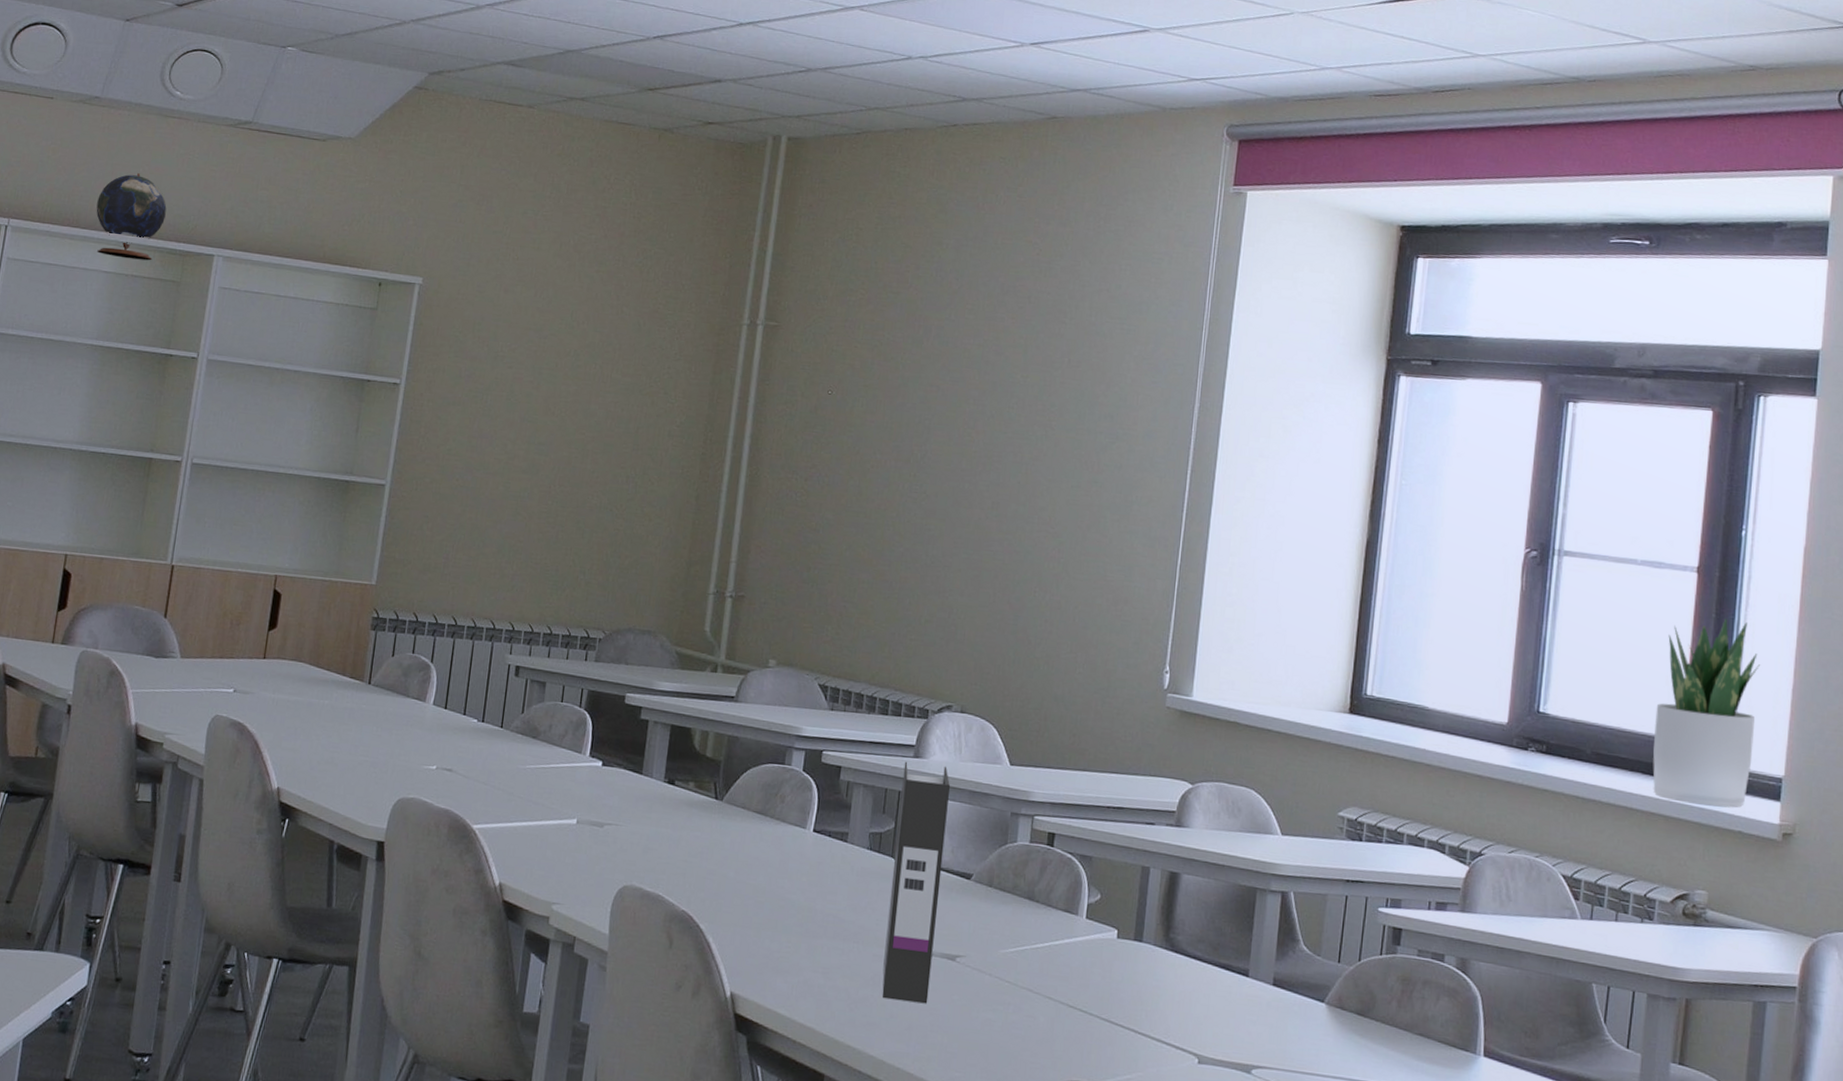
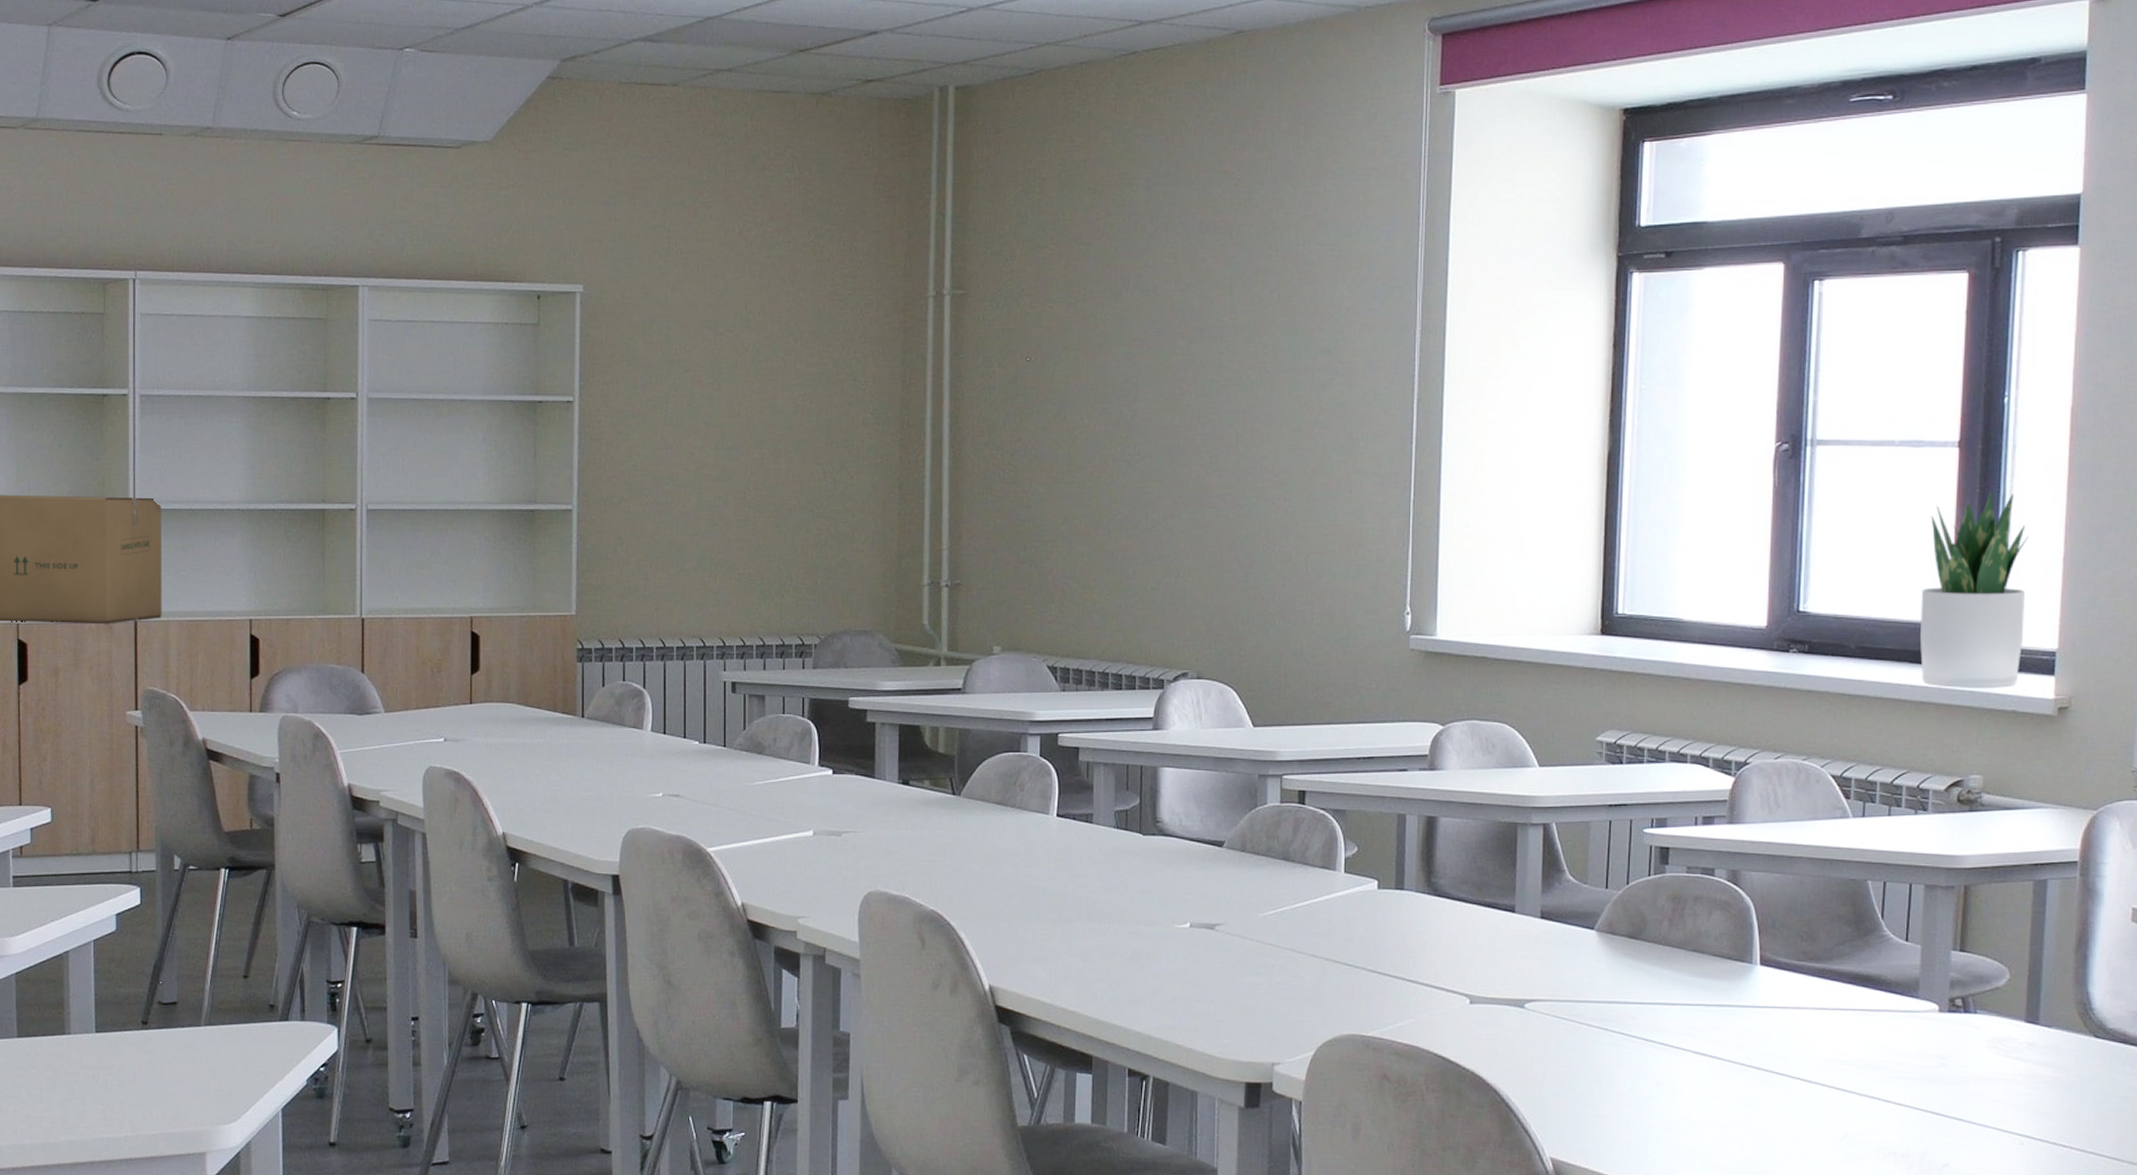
globe: present [96,173,167,261] -> none [226,206,301,300]
binder: present [881,761,950,1004] -> none [1141,735,1193,975]

